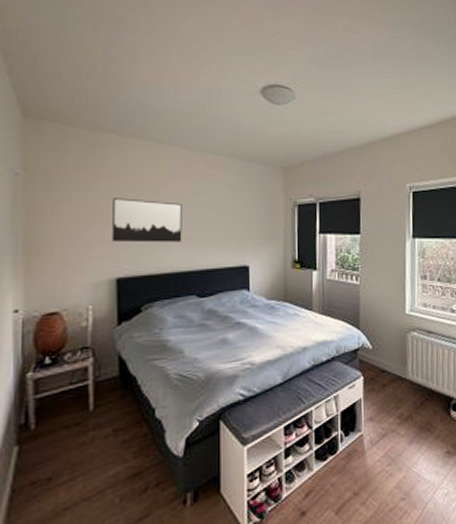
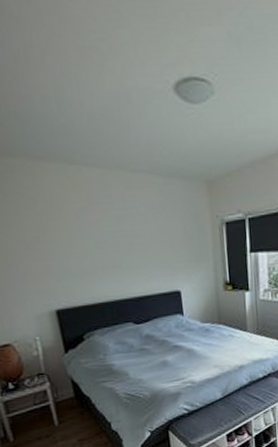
wall art: present [112,198,182,243] -> none [37,229,112,275]

